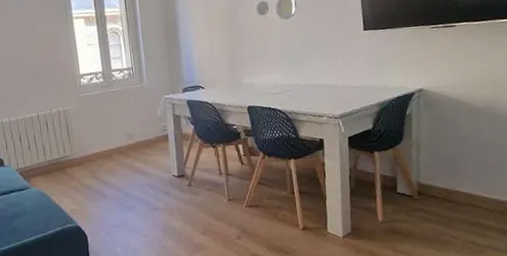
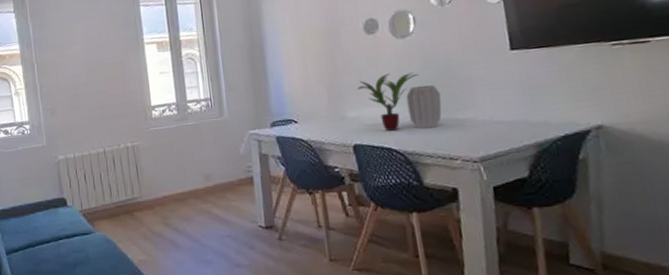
potted plant: none [252,47,298,95] -> present [358,72,419,131]
vase: none [288,57,314,93] -> present [406,85,442,129]

